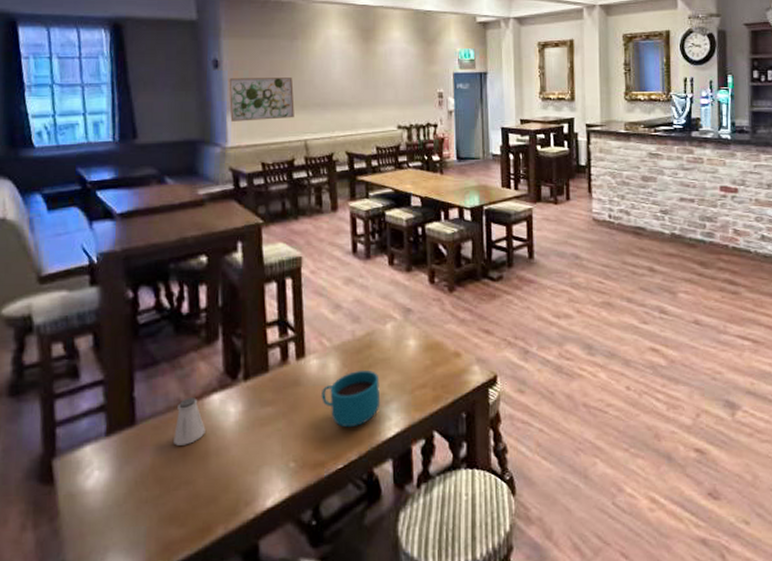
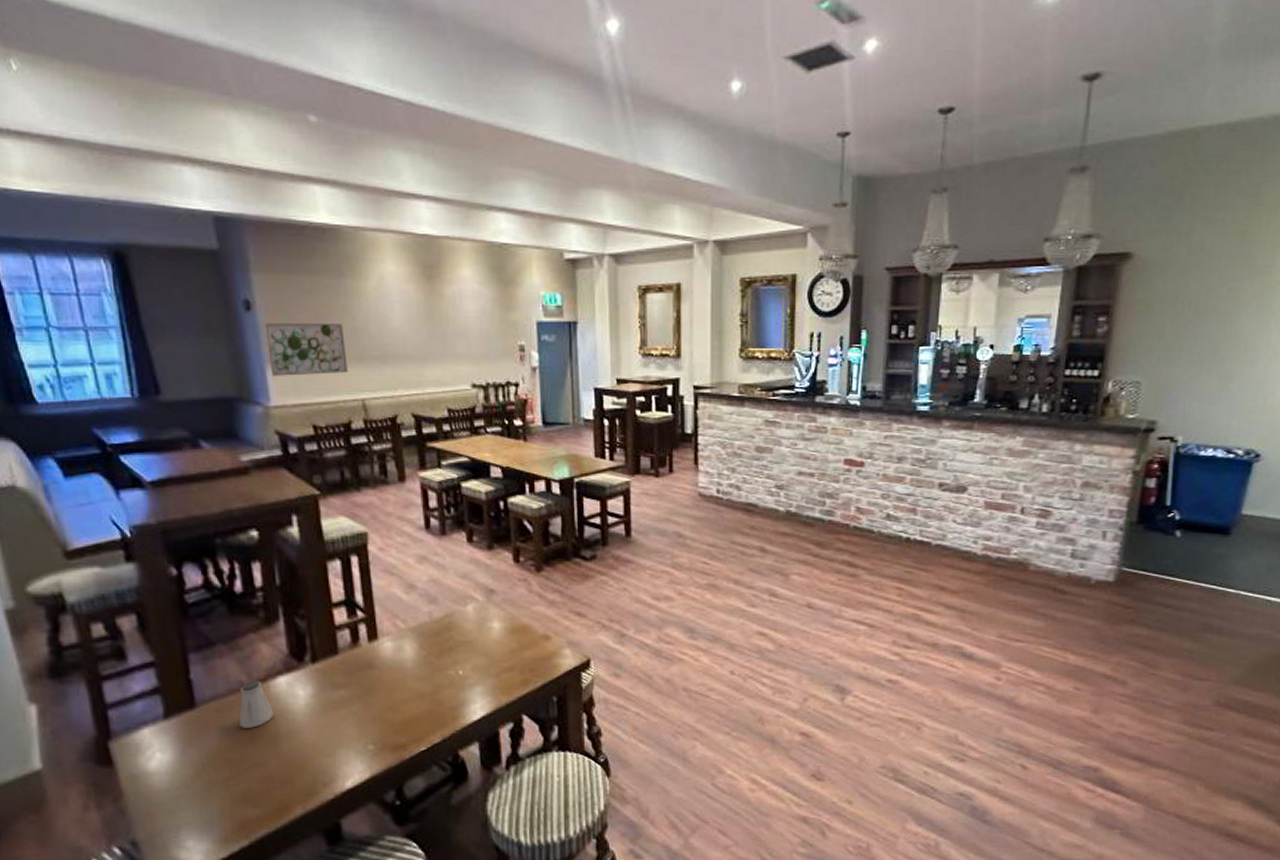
cup: present [320,370,381,428] -> none [397,652,464,711]

